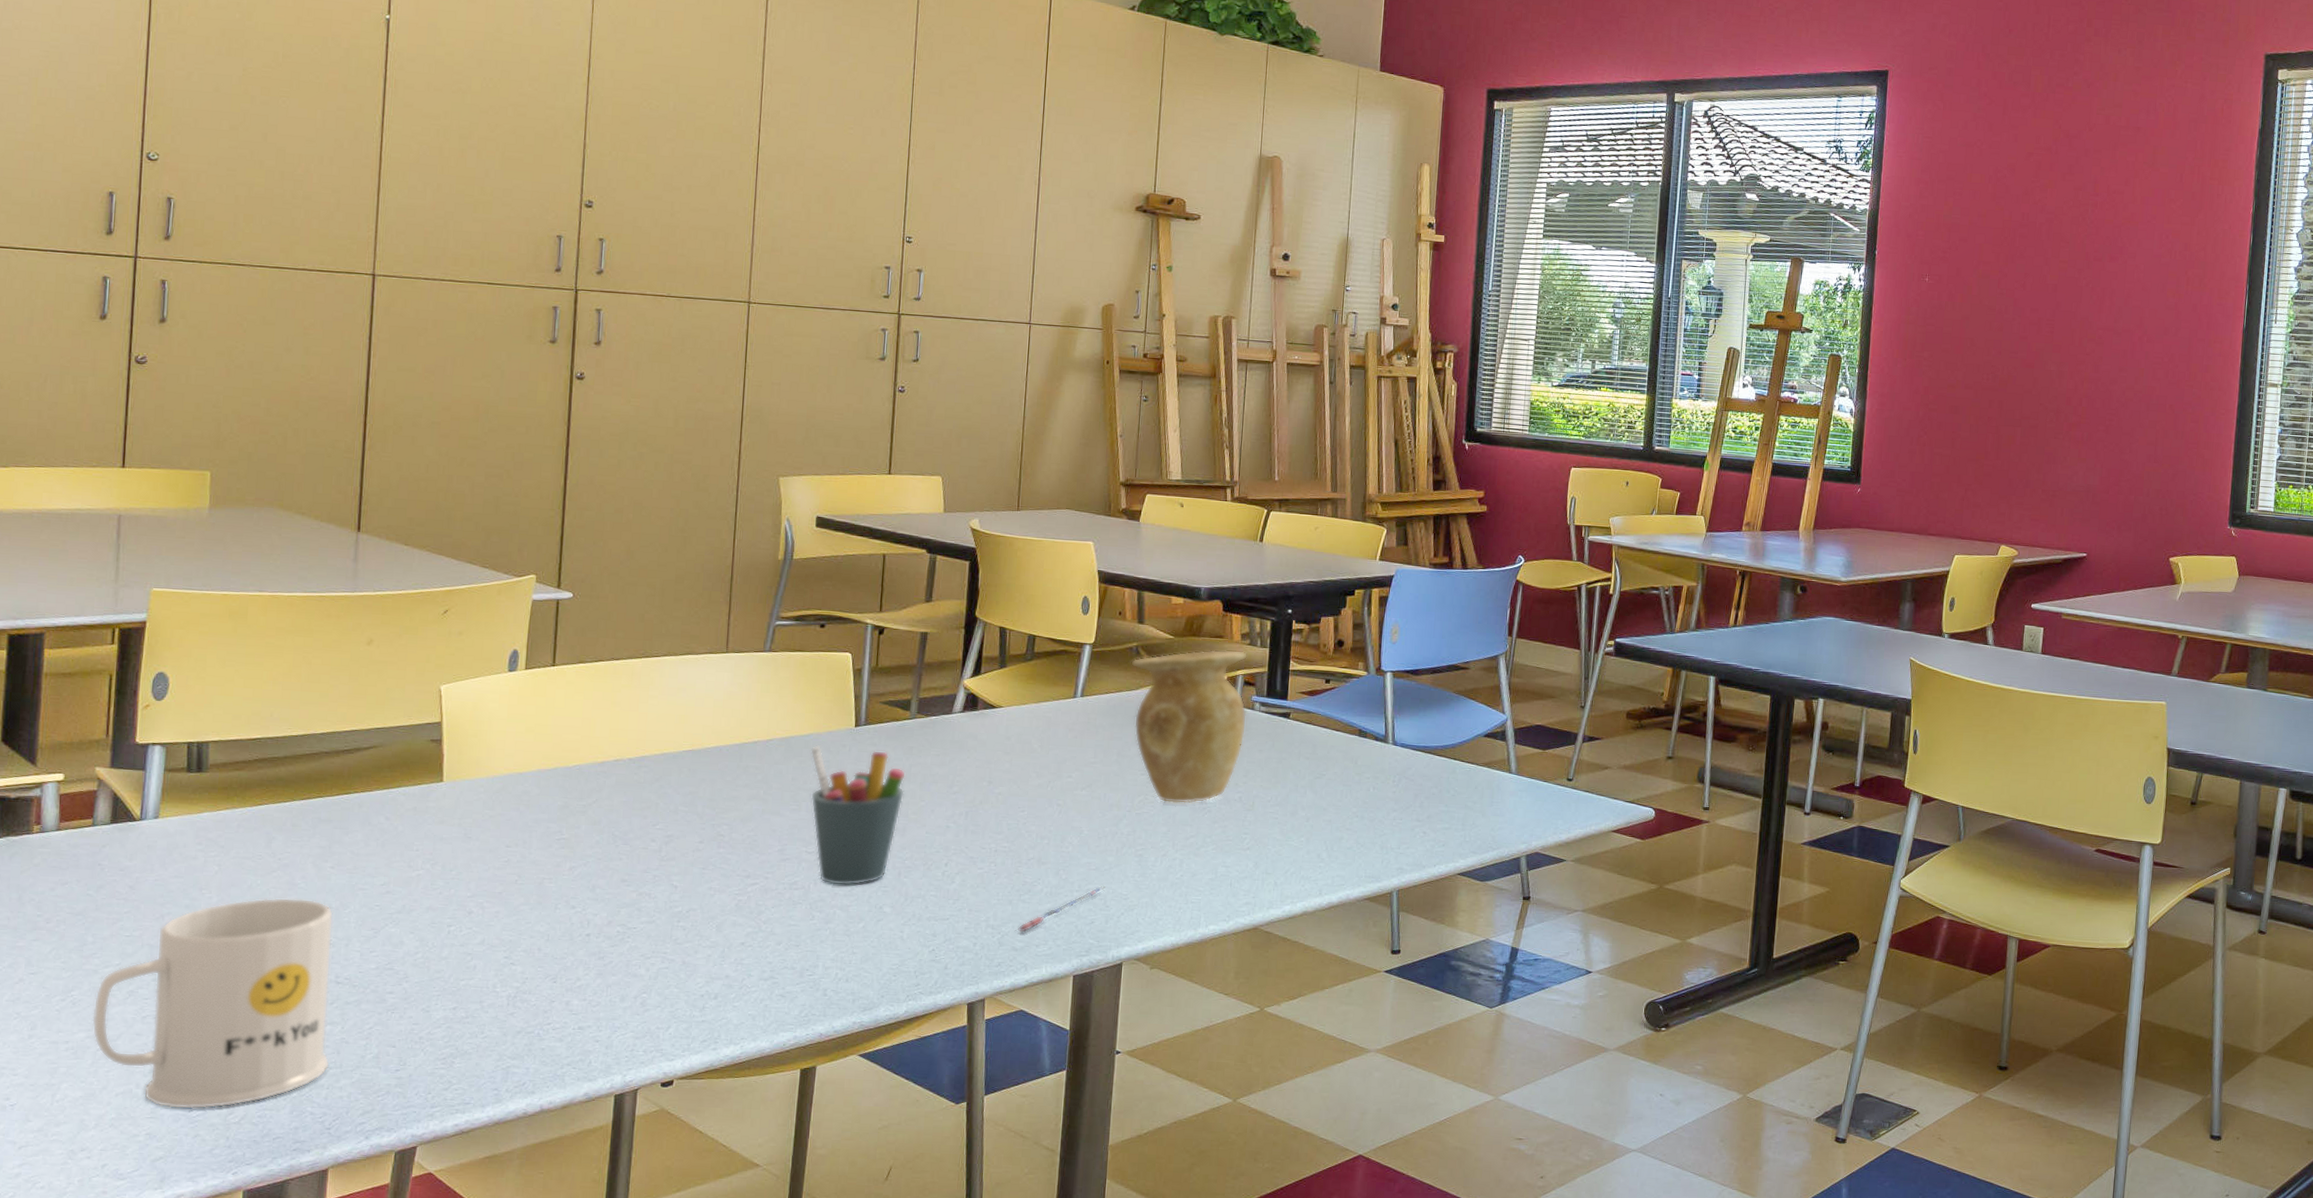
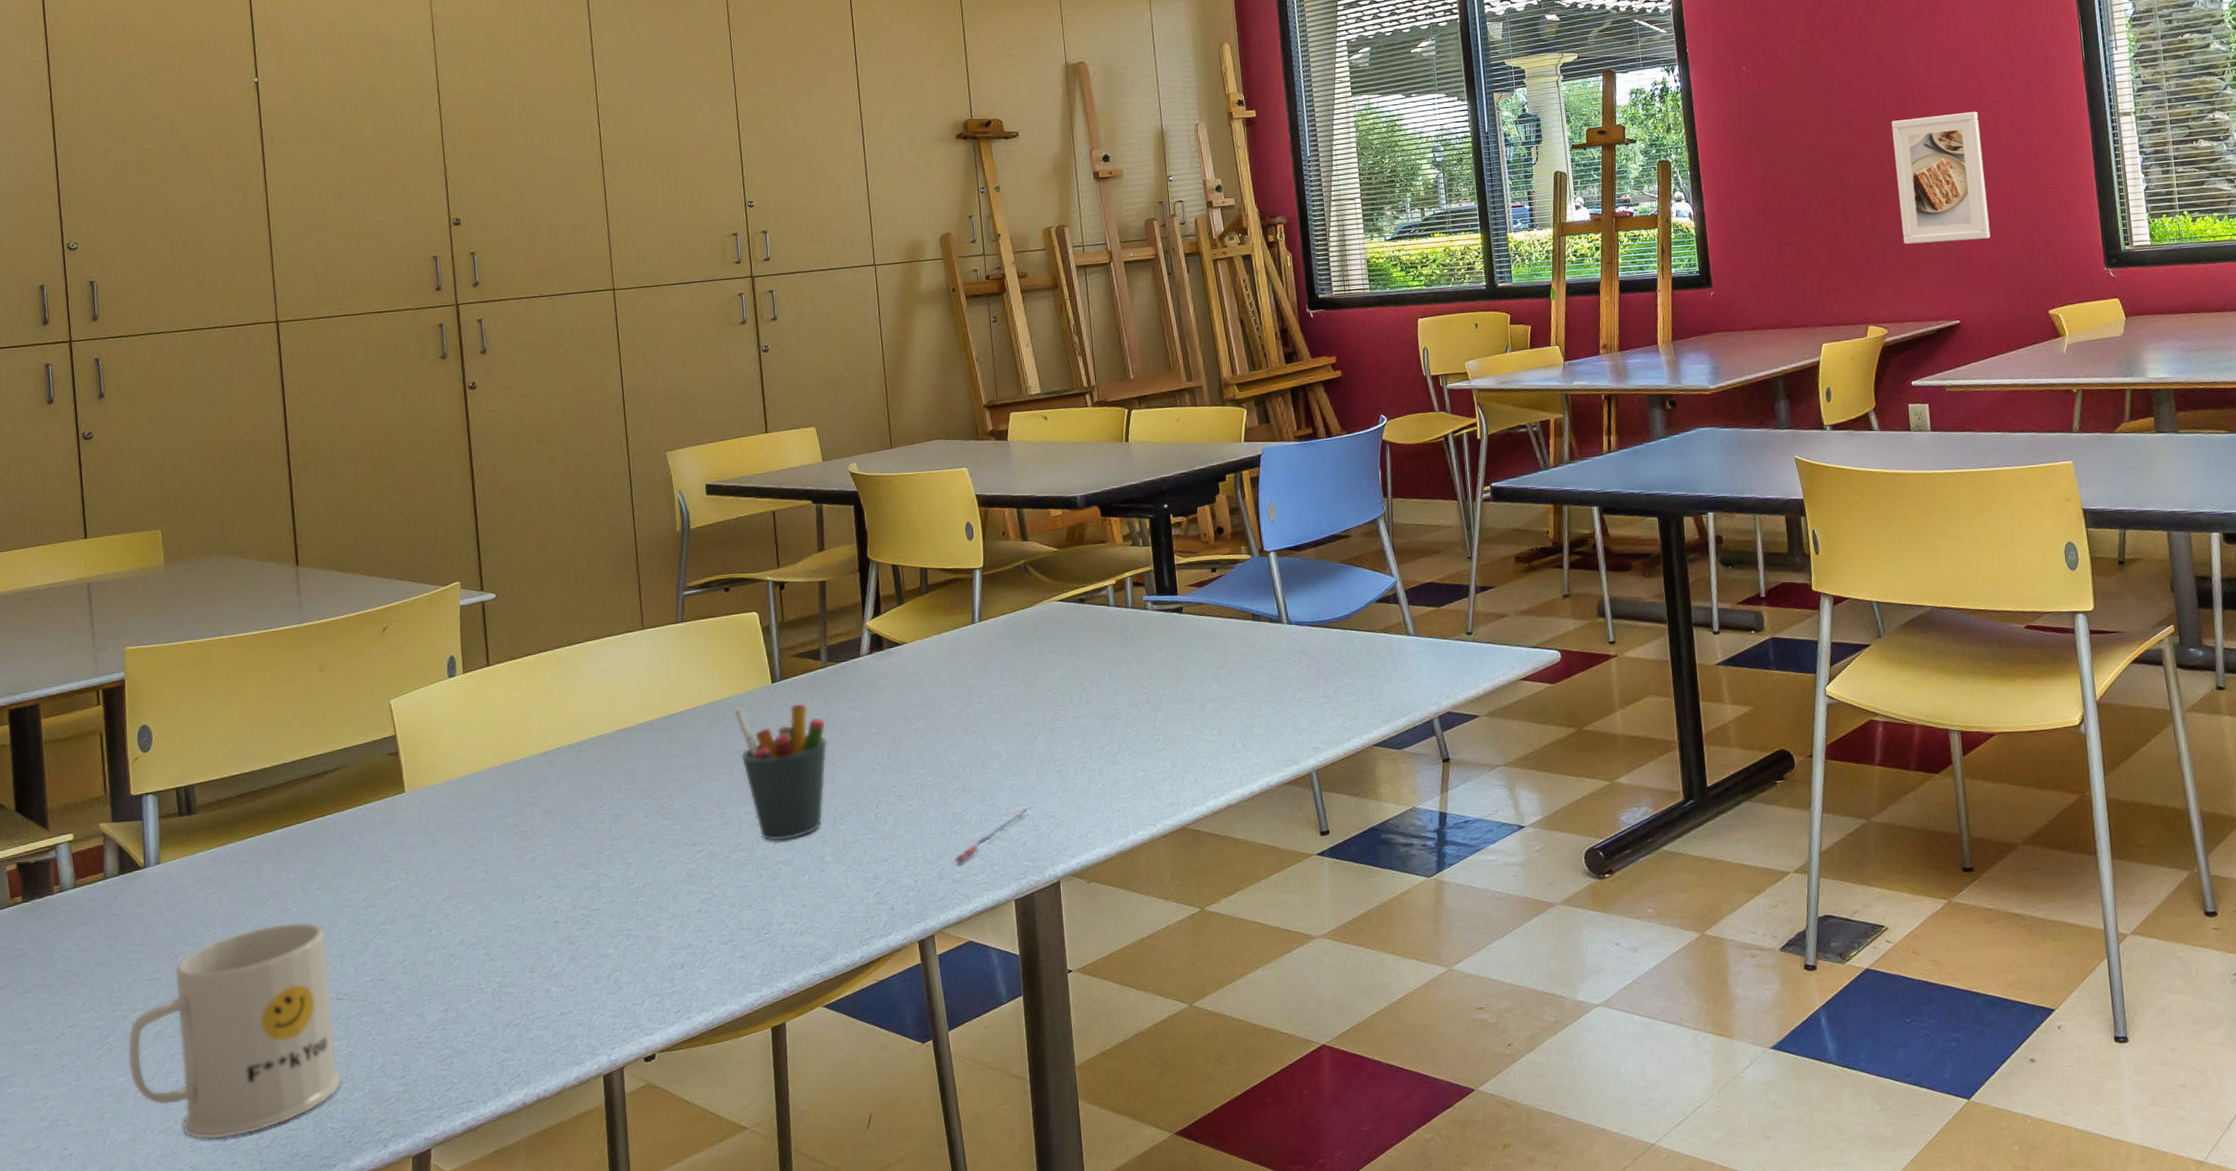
vase: present [1131,649,1247,804] -> none [1021,553,1143,715]
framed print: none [2047,354,2138,481] -> present [1891,111,1991,245]

